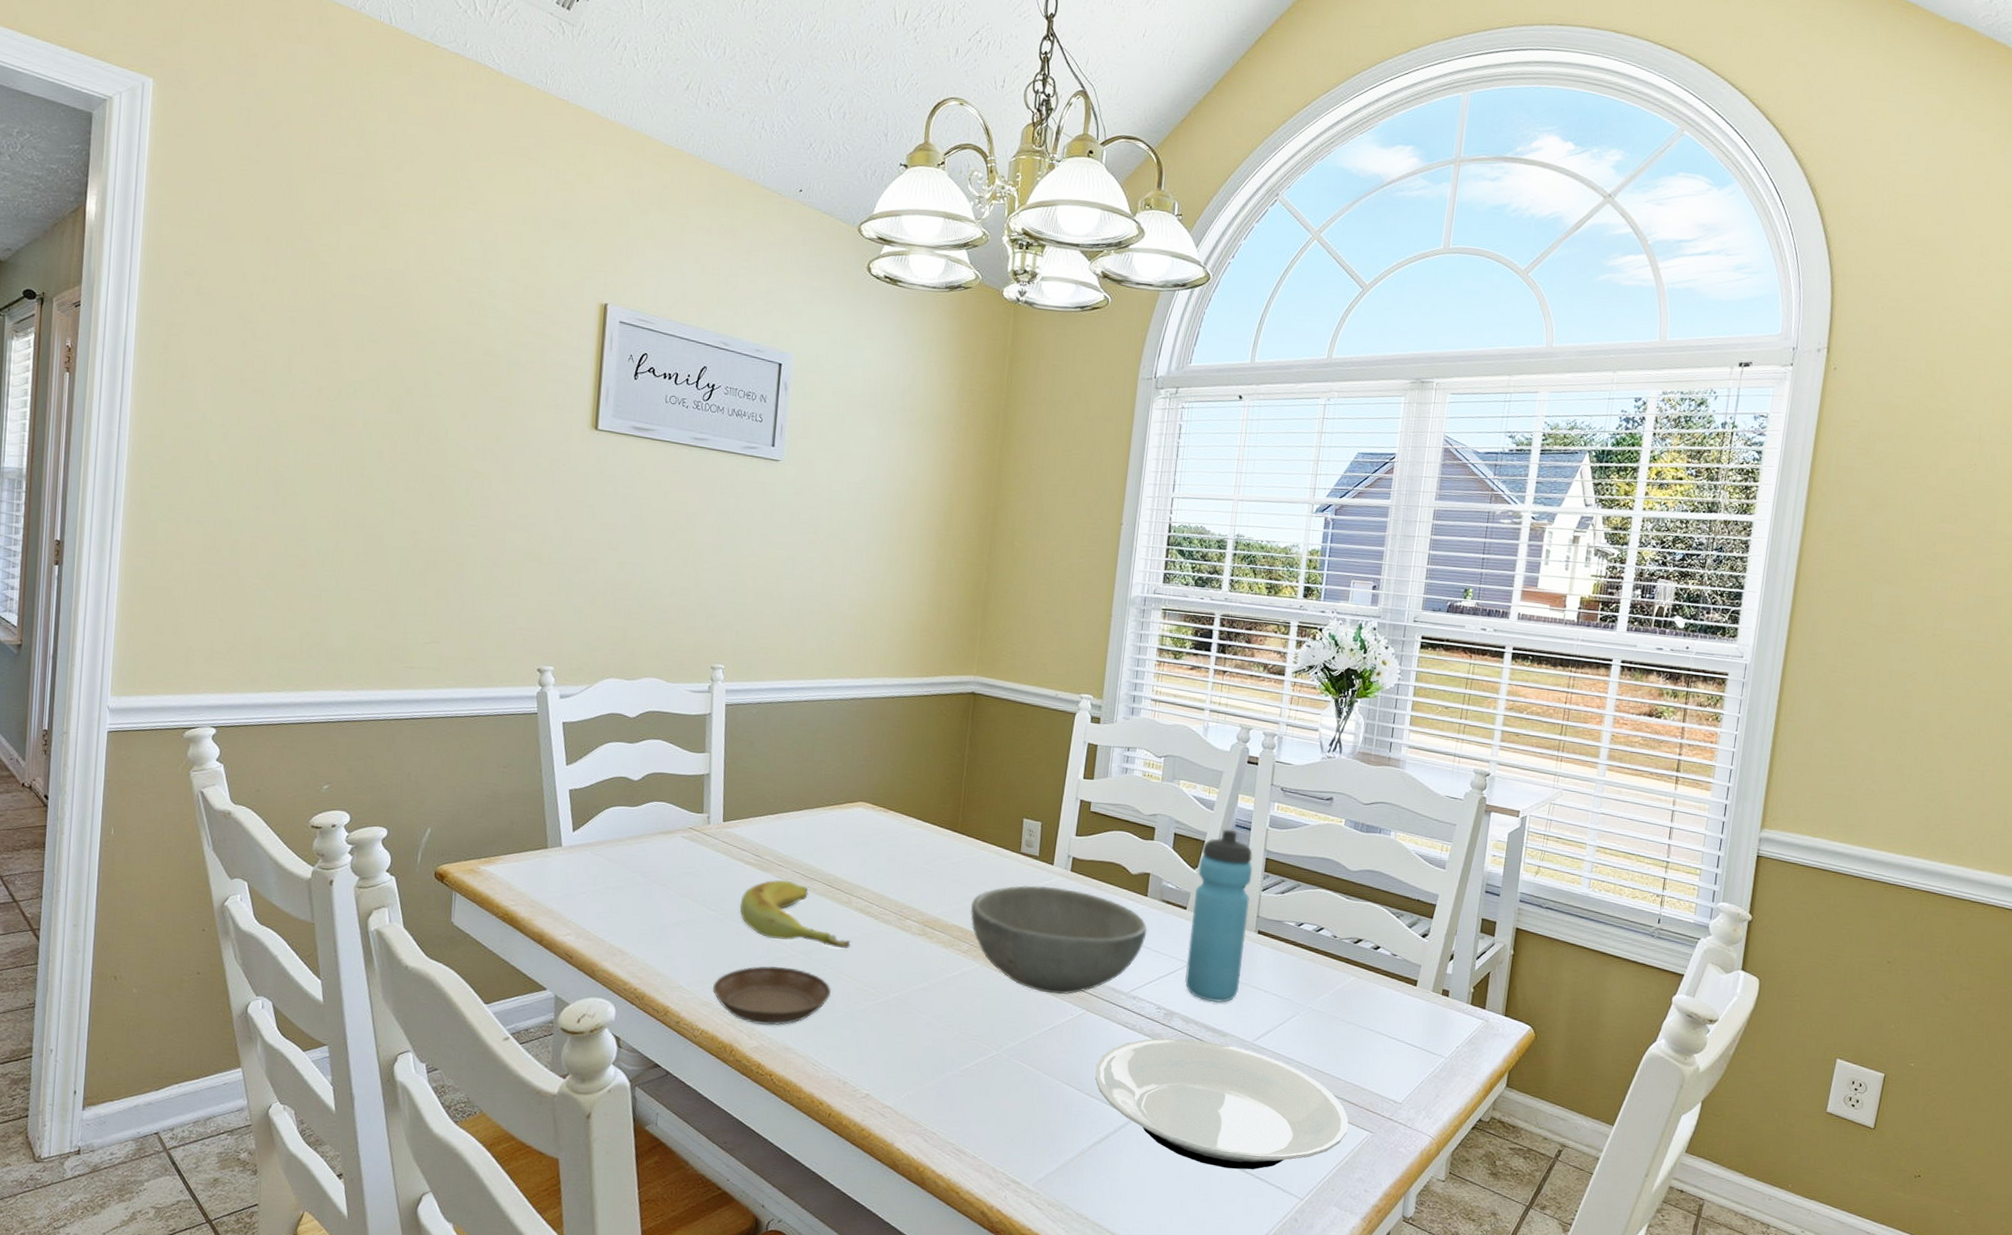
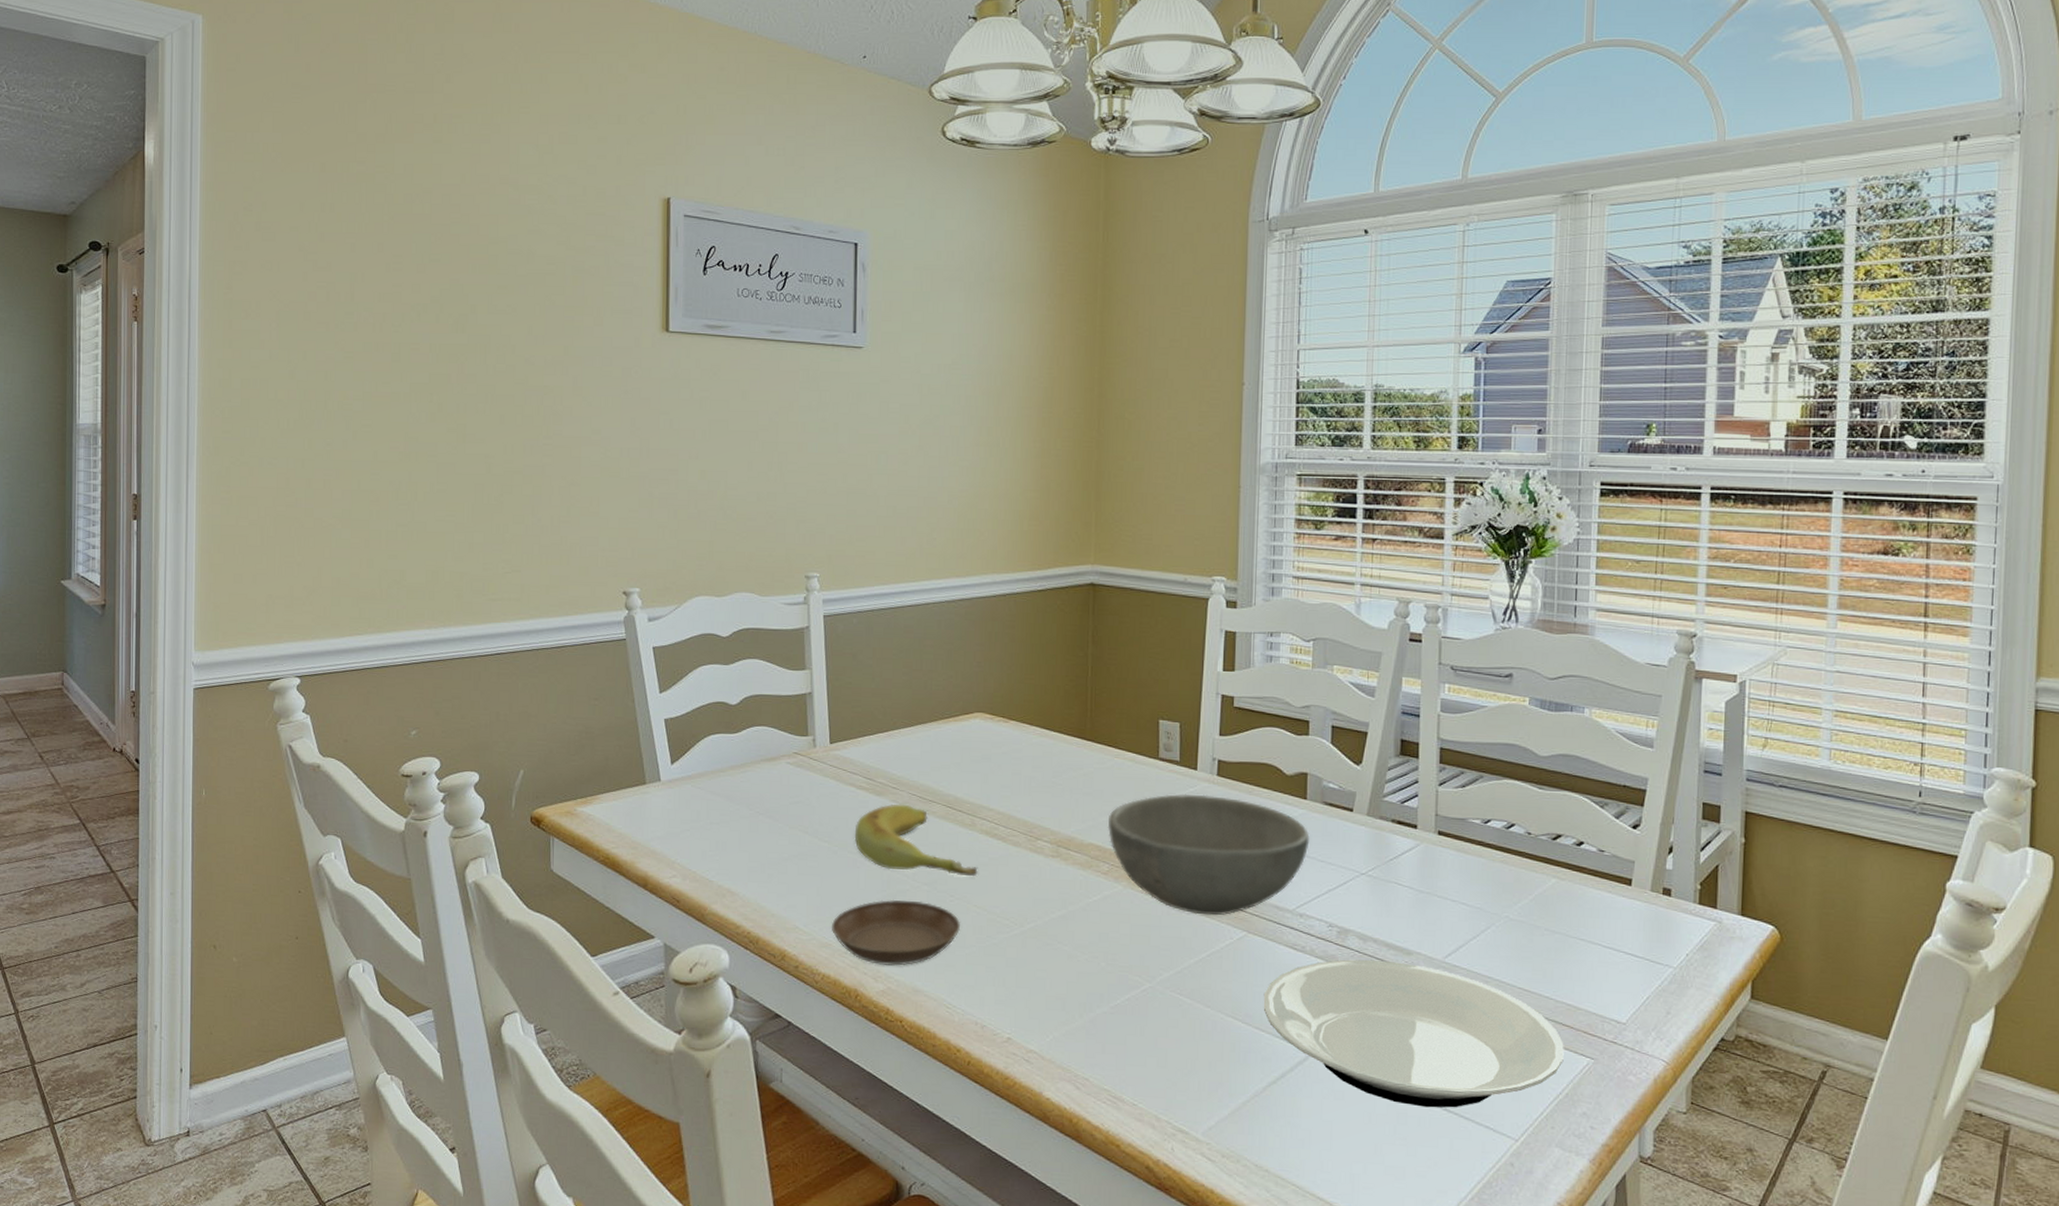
water bottle: present [1185,829,1253,1003] -> none [1358,717,1426,917]

